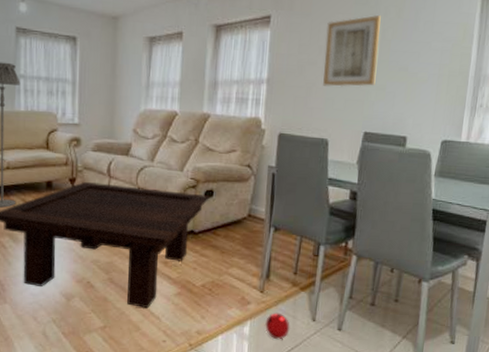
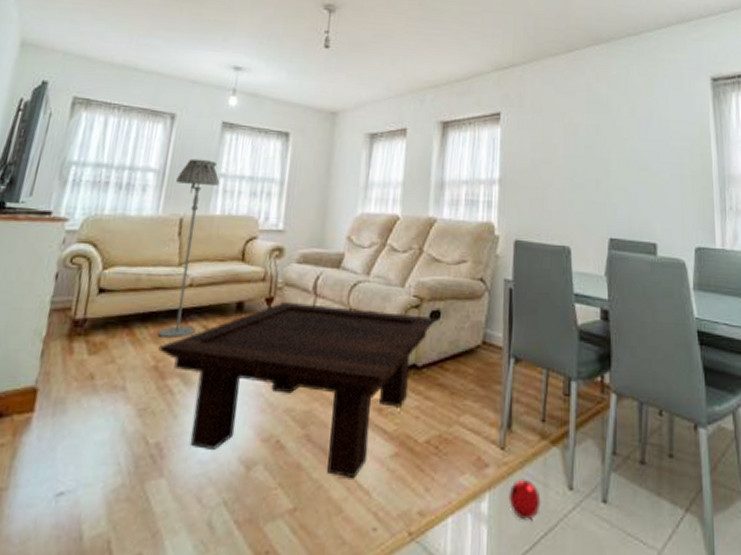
wall art: present [323,14,381,87] -> none [559,113,616,188]

